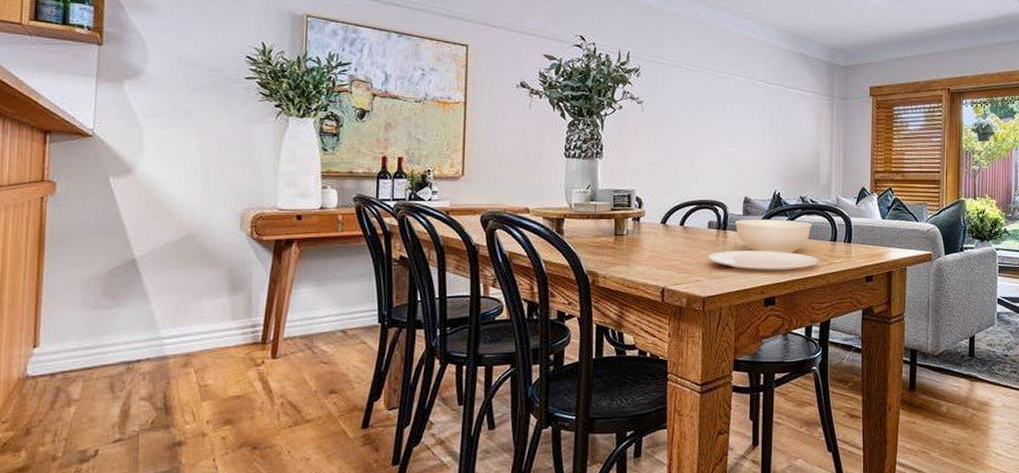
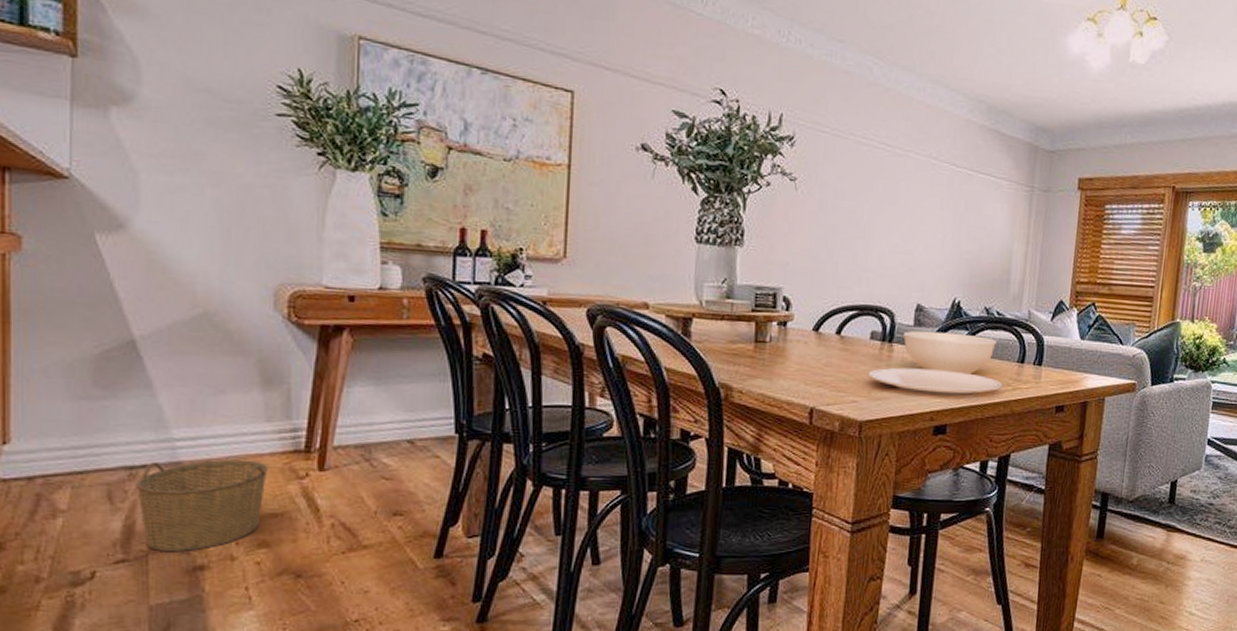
basket: none [132,352,233,432] -> present [137,459,268,552]

